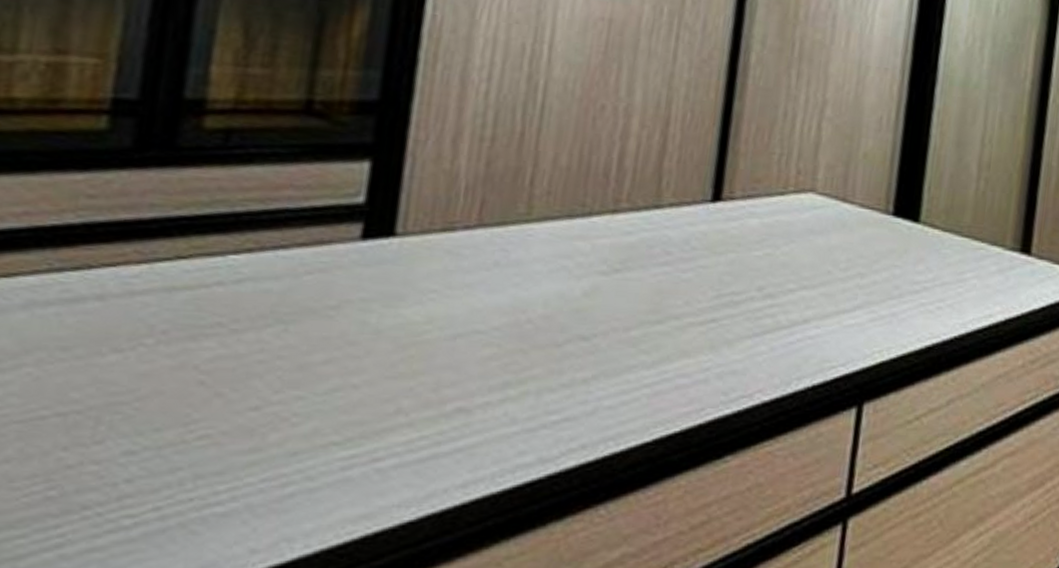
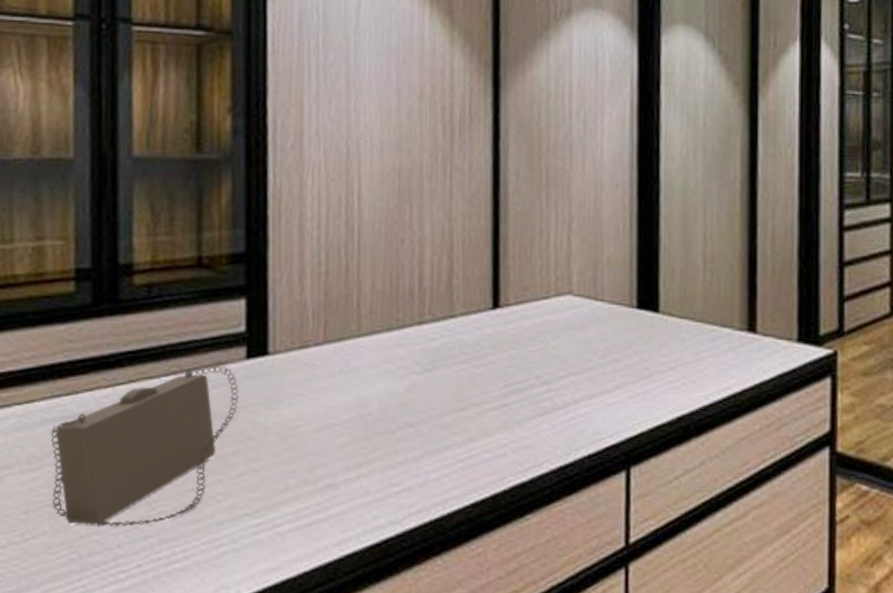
handbag: none [26,244,345,454] -> present [50,365,239,527]

